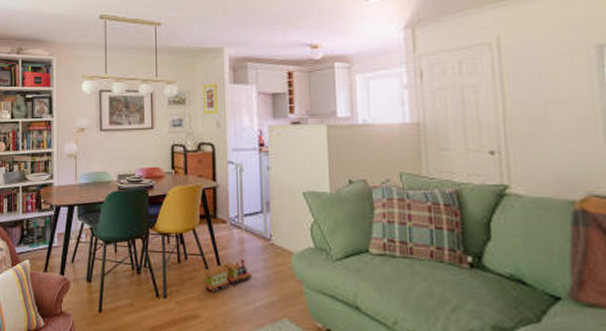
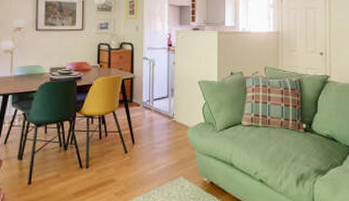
toy train: present [204,259,252,293] -> none [120,133,158,161]

